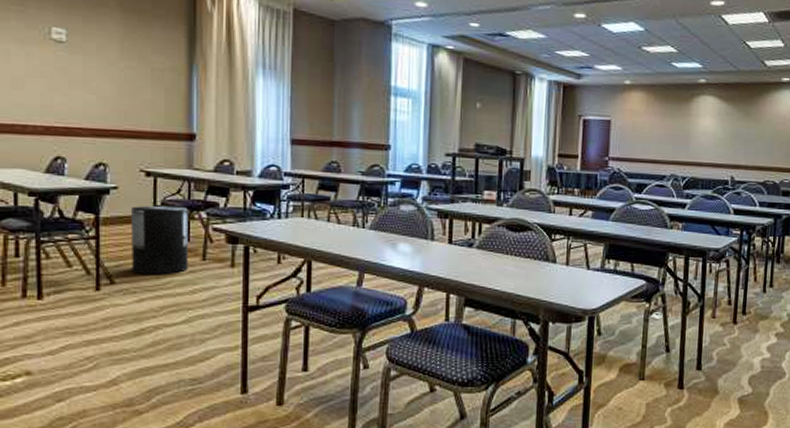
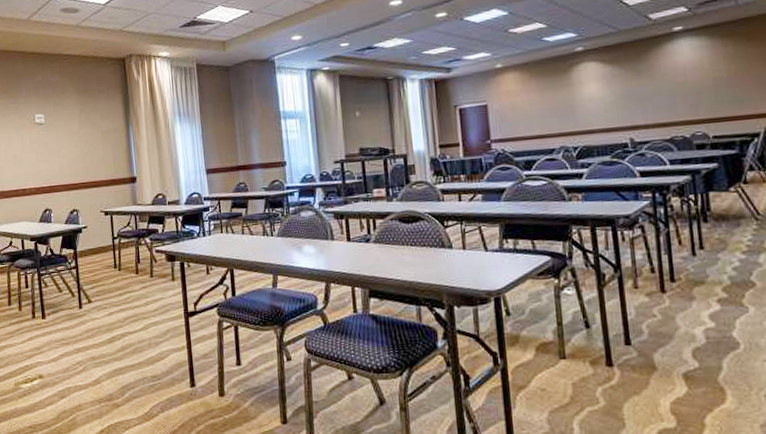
trash can: present [130,205,188,275] -> none [97,235,141,293]

